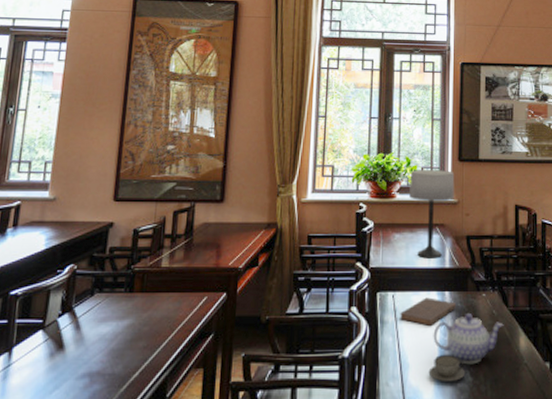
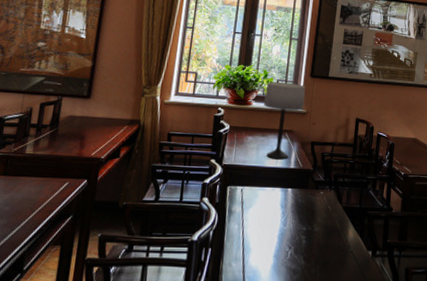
book: present [400,297,456,326] -> none [246,192,297,217]
teacup: present [428,354,466,383] -> none [267,241,300,265]
teapot: present [433,312,504,365] -> none [274,207,336,251]

